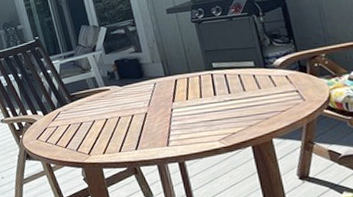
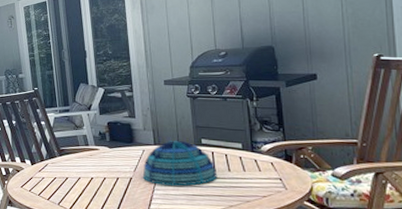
decorative bowl: none [157,68,233,116] -> present [143,140,218,186]

